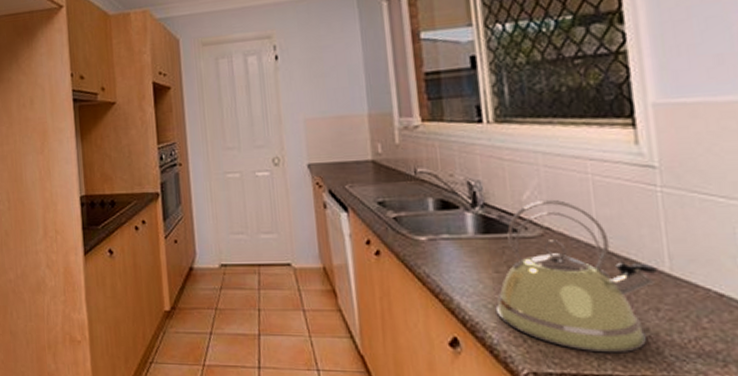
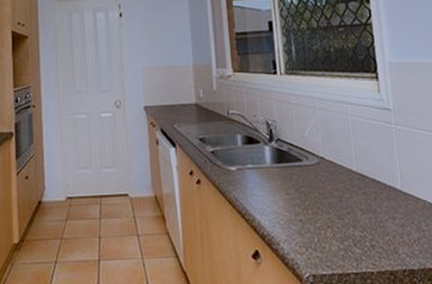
kettle: present [496,199,659,353] -> none [287,135,394,255]

